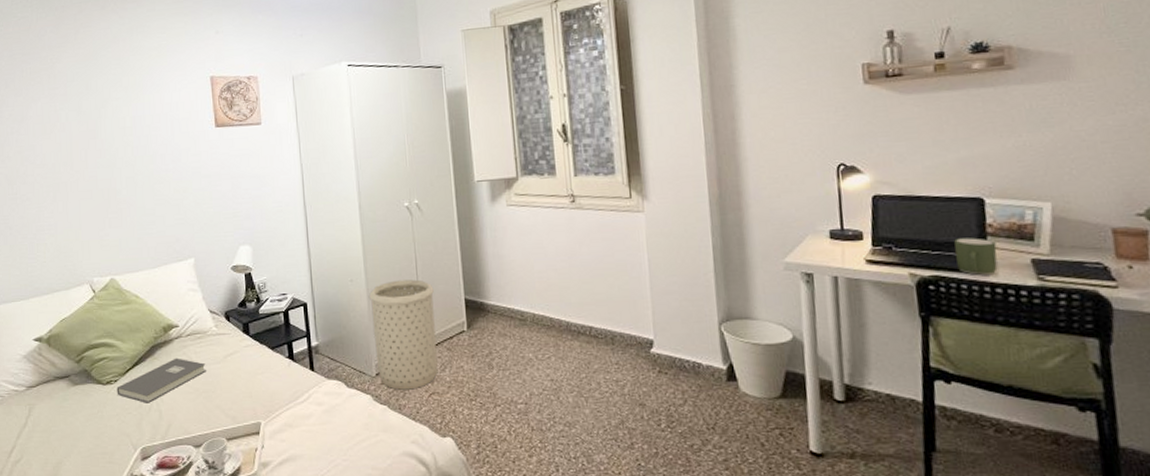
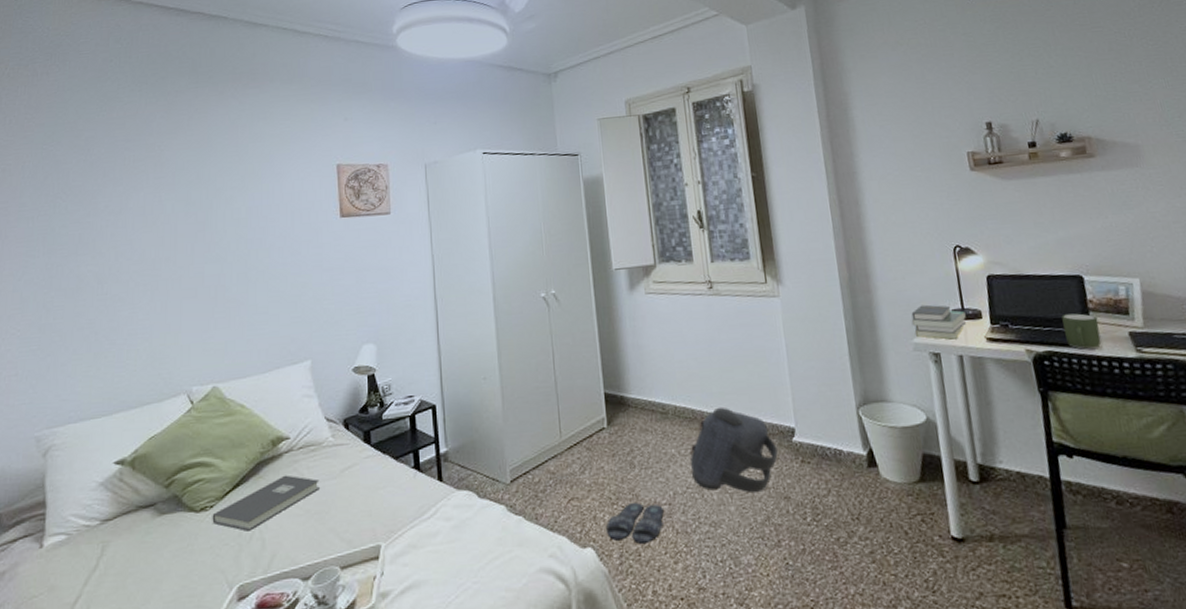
laundry basket: present [369,279,438,390] -> none [504,374,577,498]
slippers: none [465,399,521,437] -> present [606,502,665,544]
backpack: none [547,316,635,399] -> present [690,407,778,494]
books: none [784,224,845,260] -> present [911,304,966,340]

